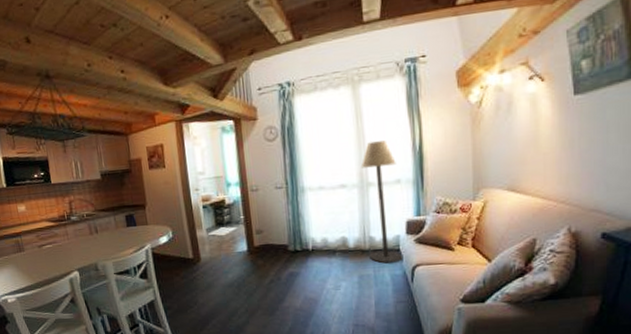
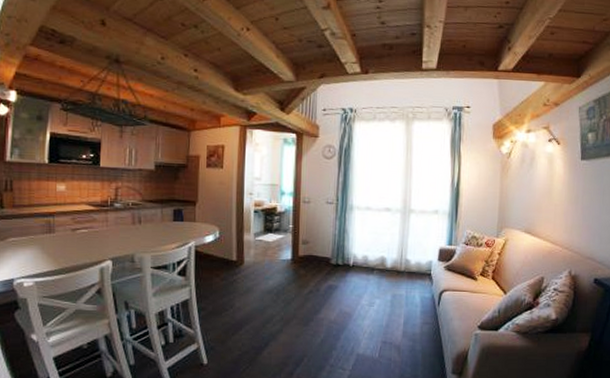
floor lamp: present [362,140,404,264] -> none [404,173,436,286]

